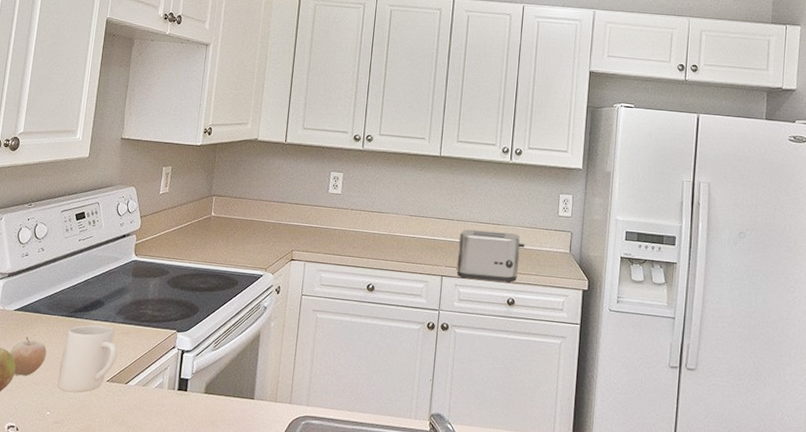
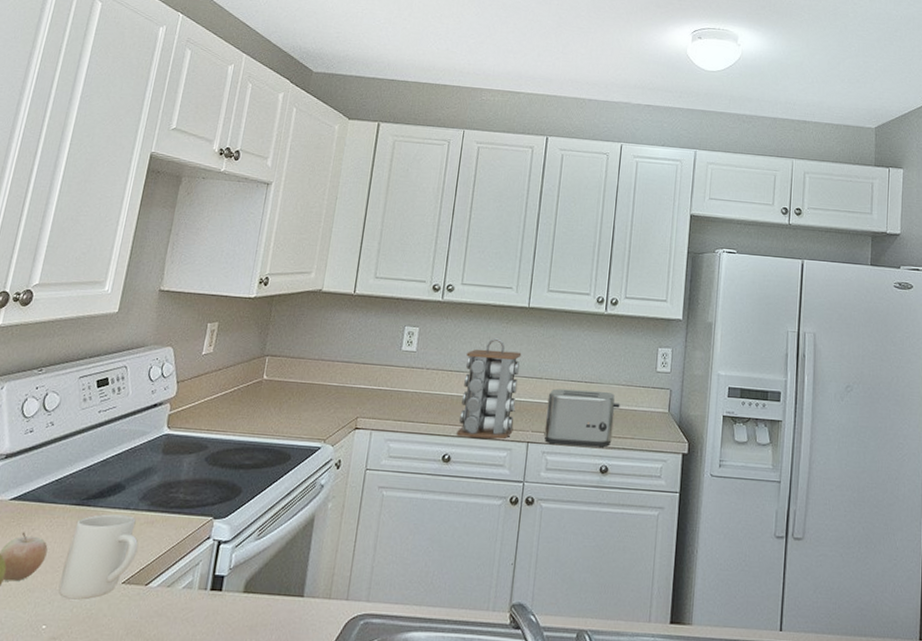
spice rack: none [379,183,435,273] -> present [456,338,522,440]

